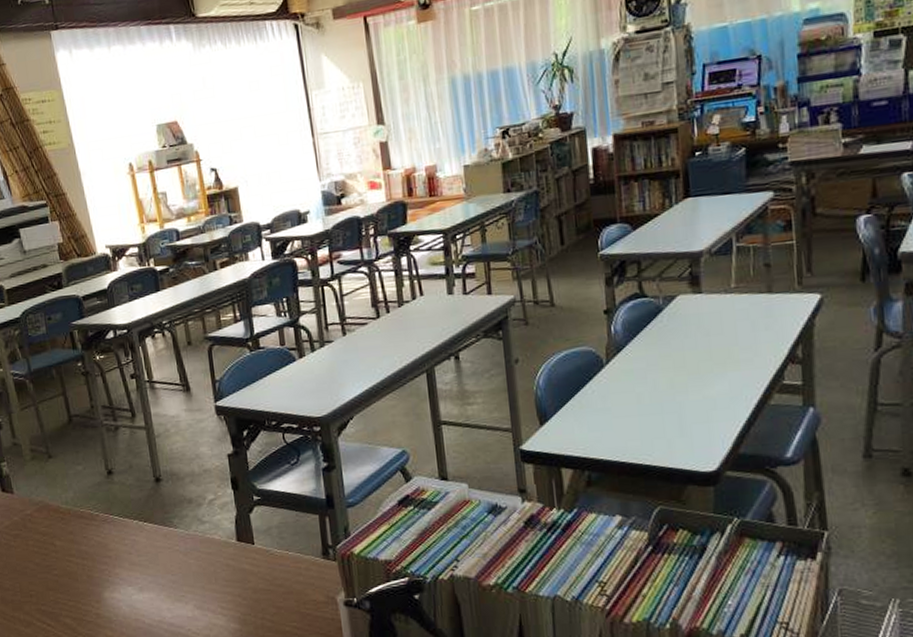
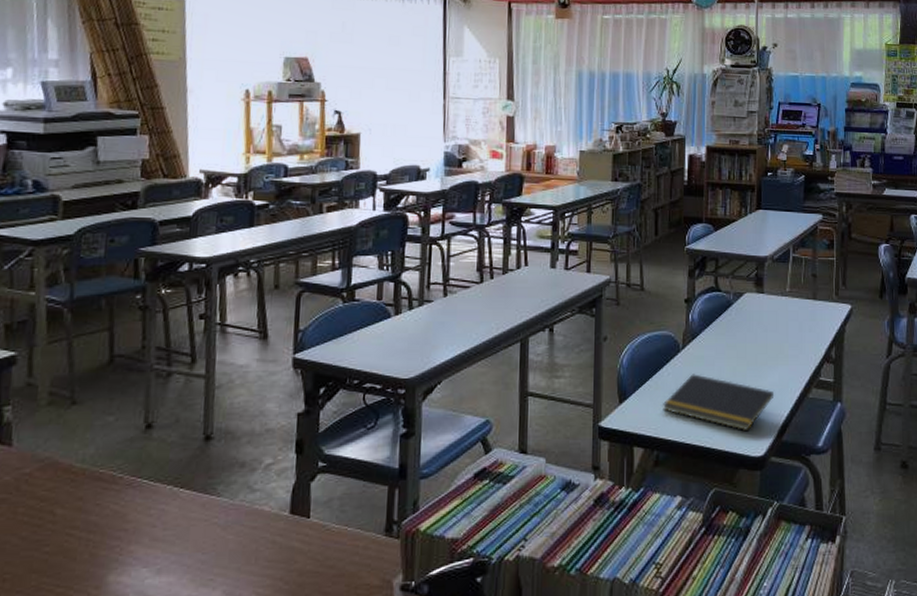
notepad: none [590,389,725,446] -> present [663,374,775,432]

